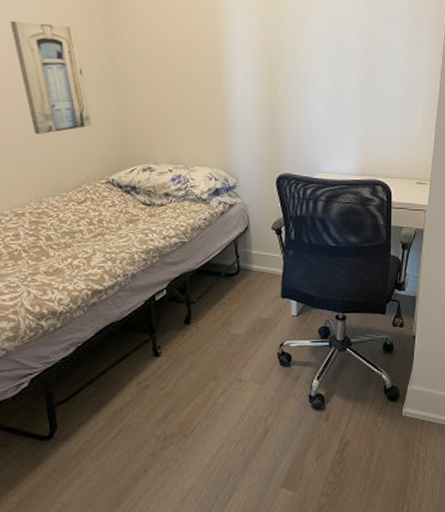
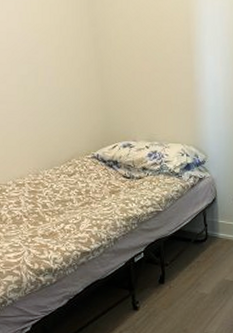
wall art: present [9,20,91,134] -> none [8,11,79,114]

